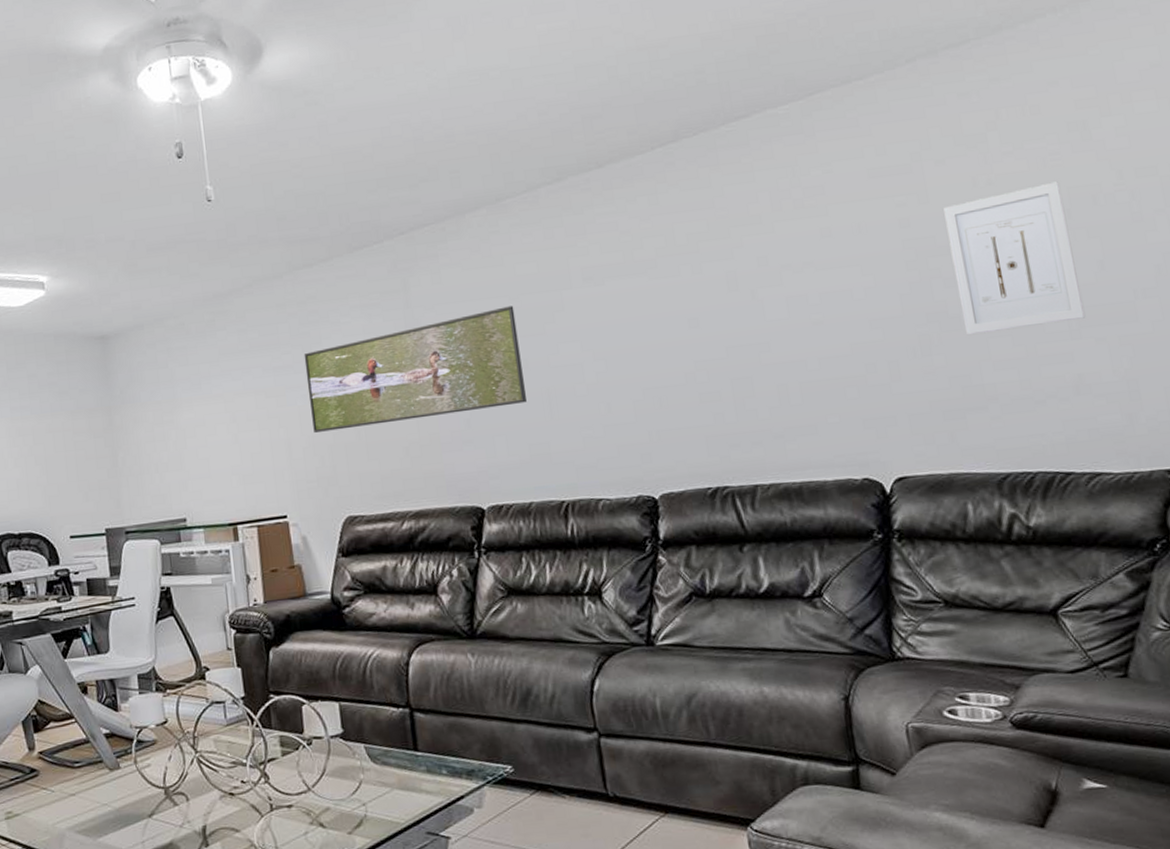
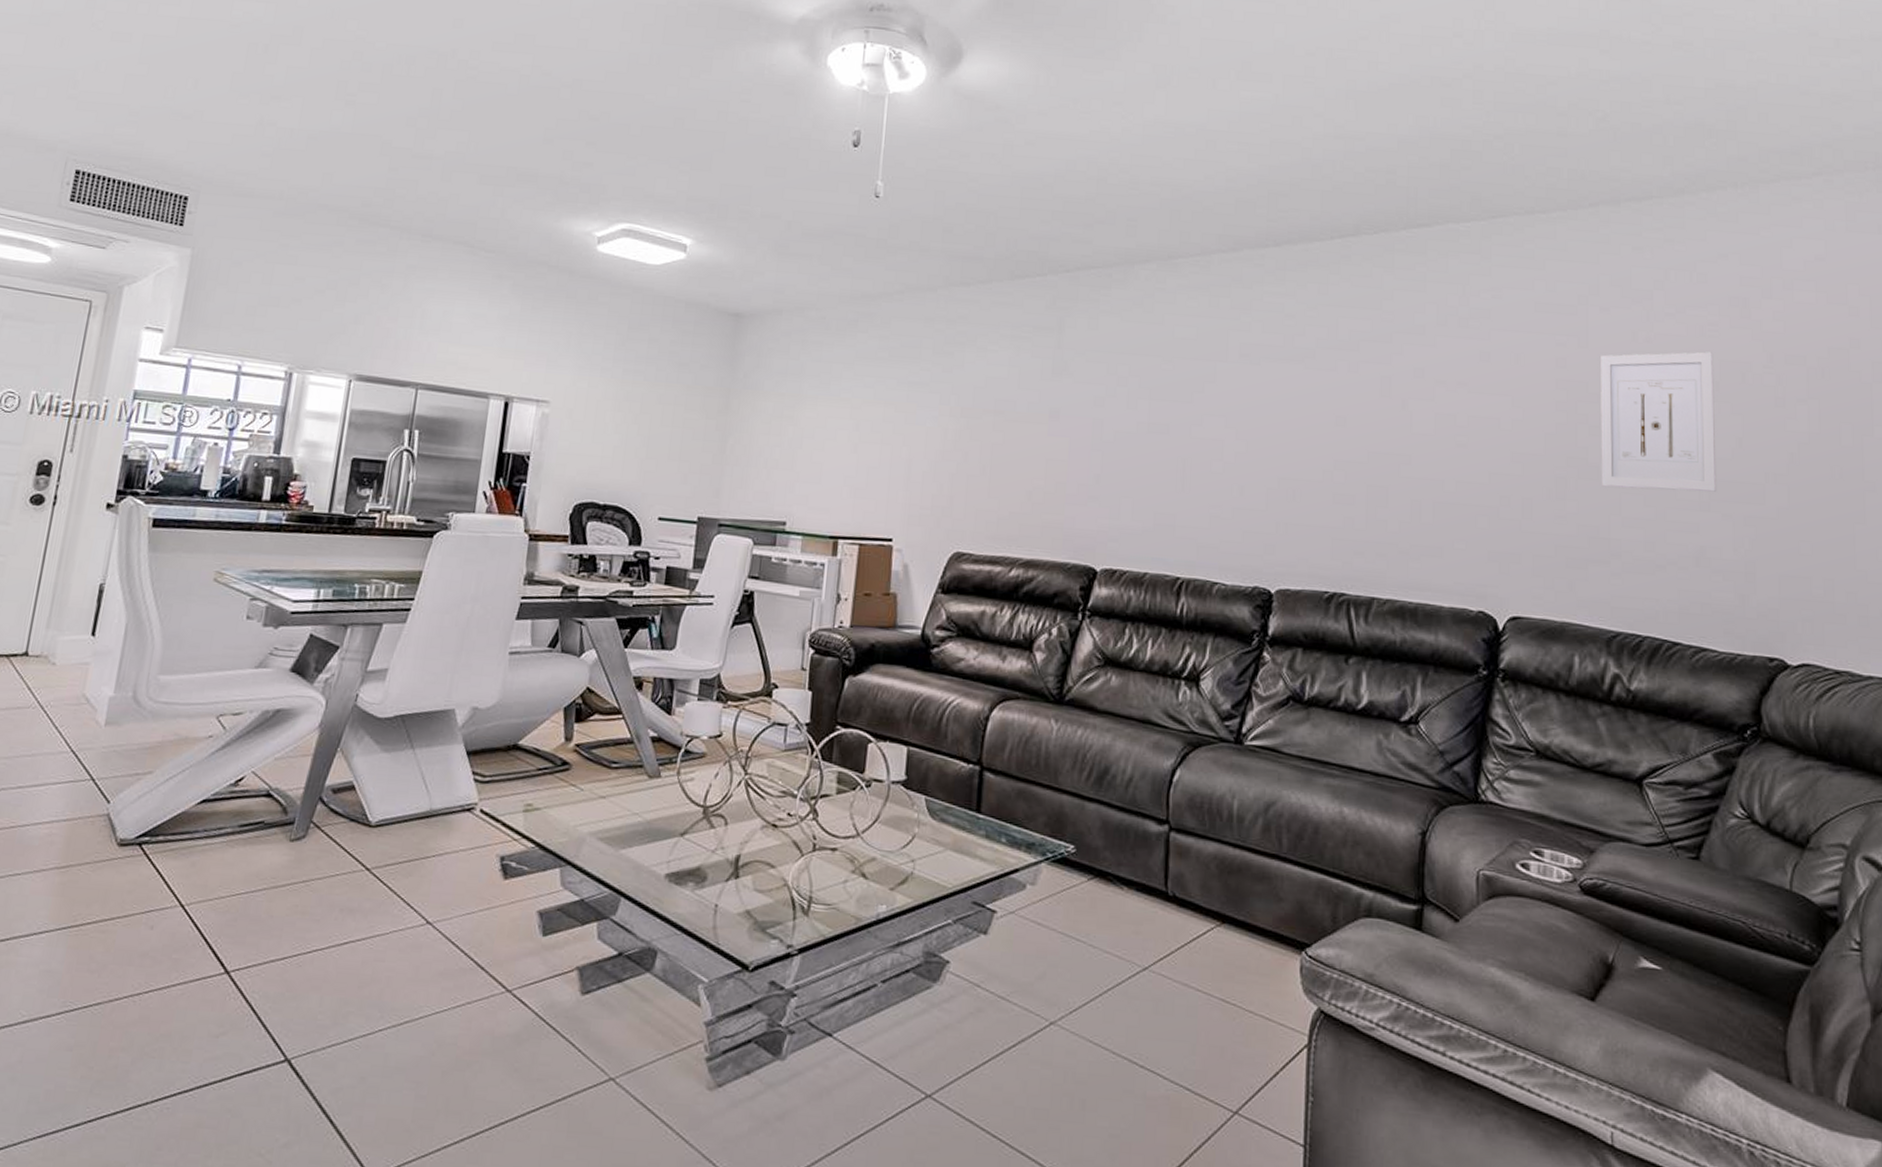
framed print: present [303,306,527,433] -> none [938,366,1166,469]

